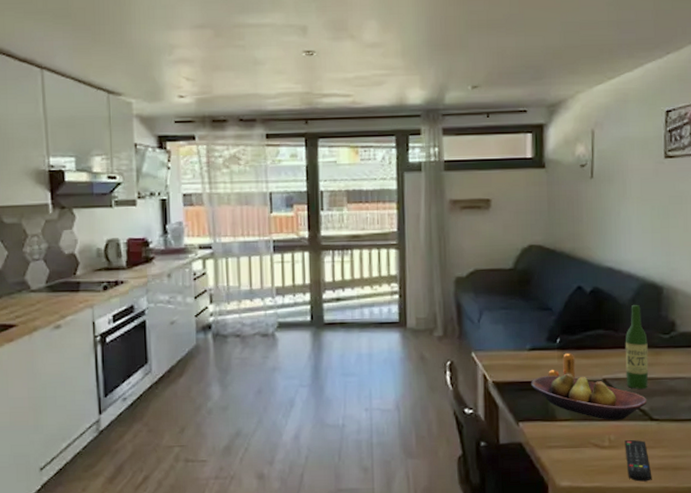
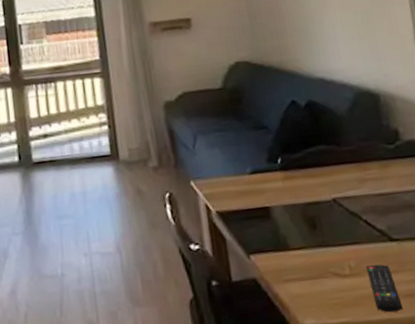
fruit bowl: present [531,373,647,420] -> none [257,195,384,245]
pepper shaker: present [548,353,576,379] -> none [273,173,304,202]
wine bottle: present [625,304,649,389] -> none [348,115,382,207]

